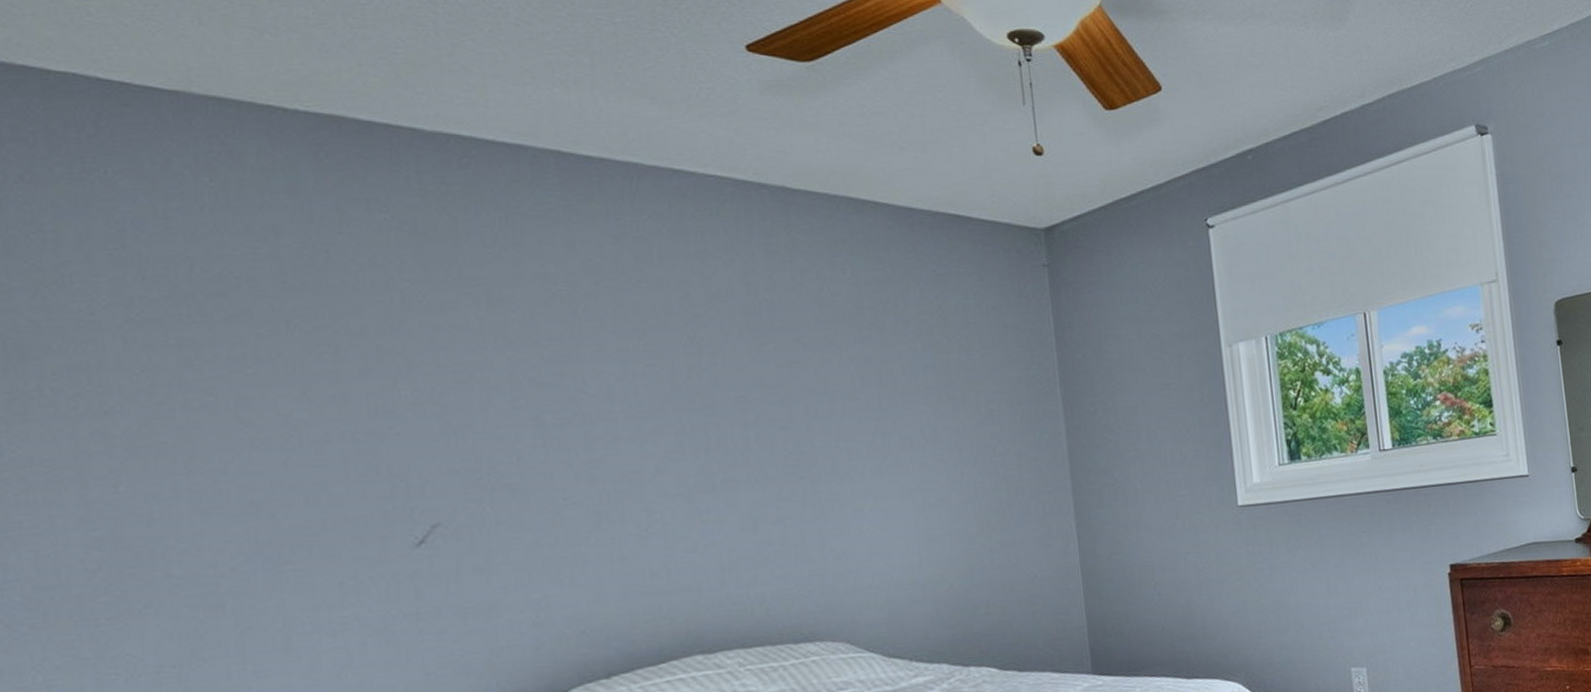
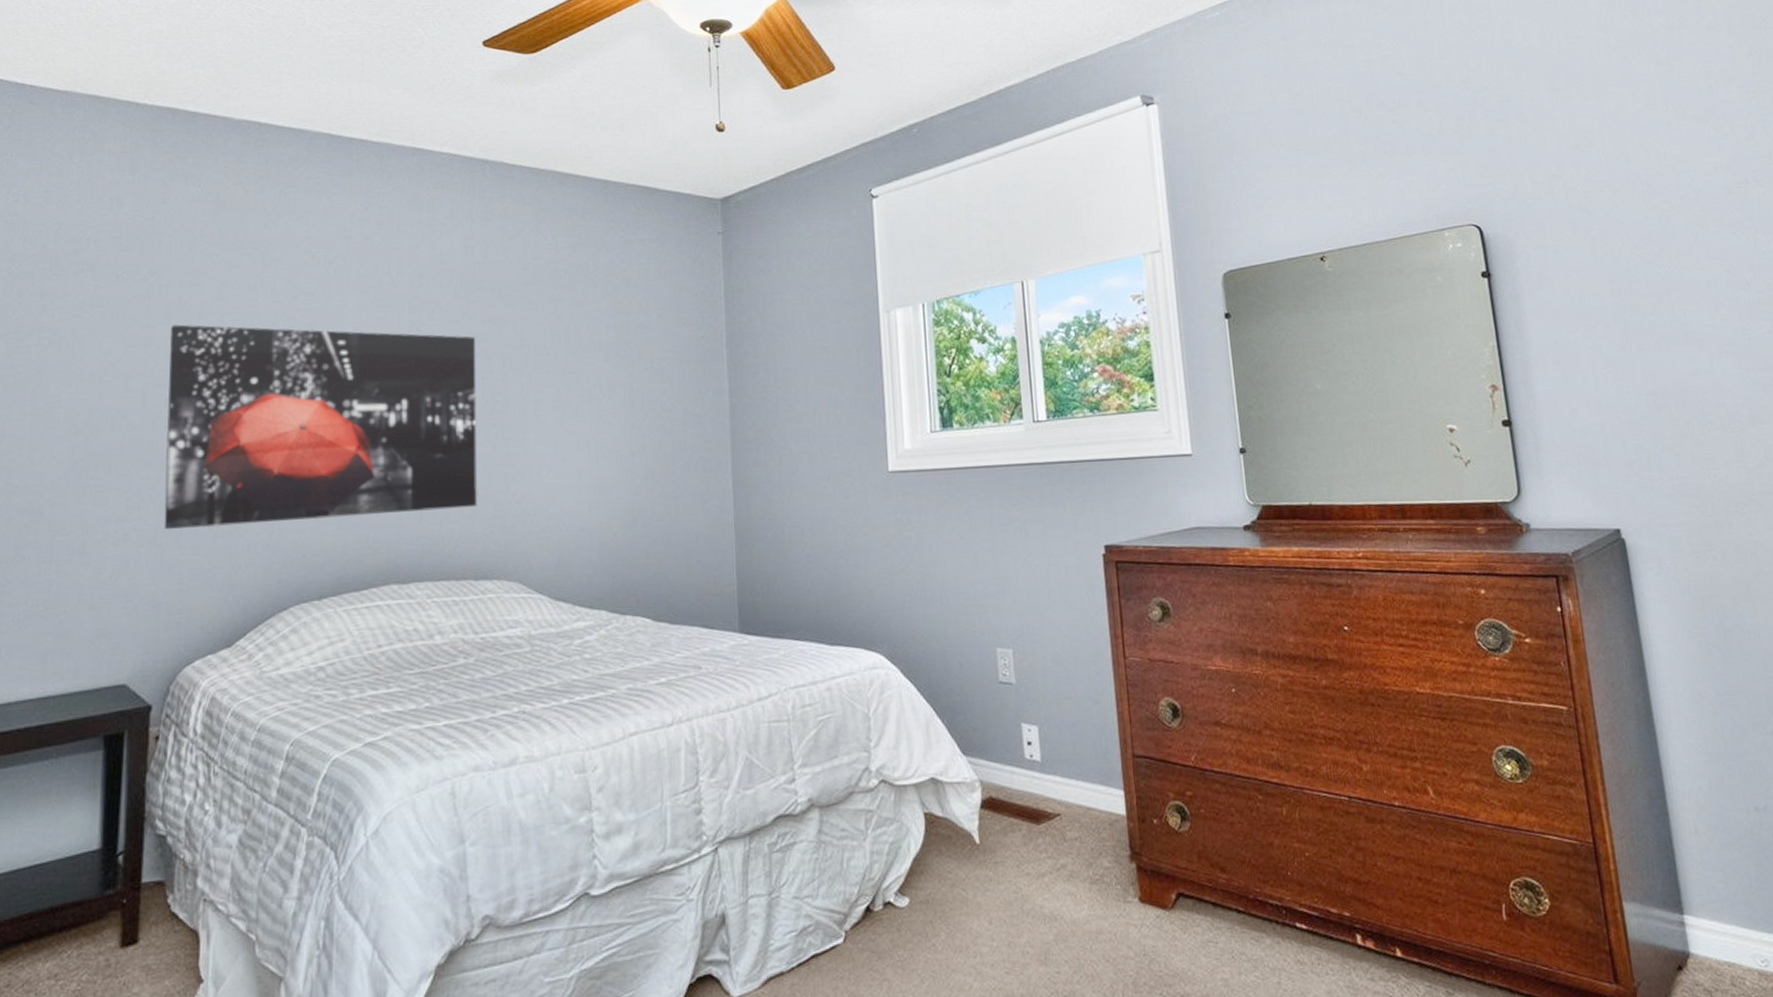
wall art: none [371,378,790,615] -> present [164,324,478,529]

